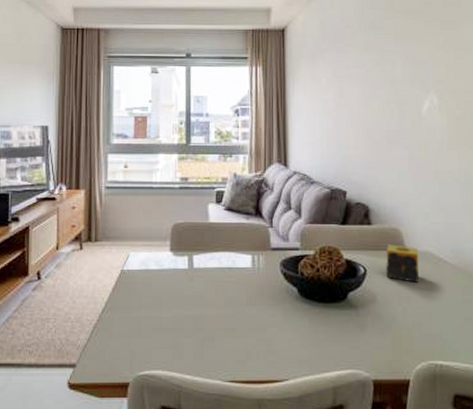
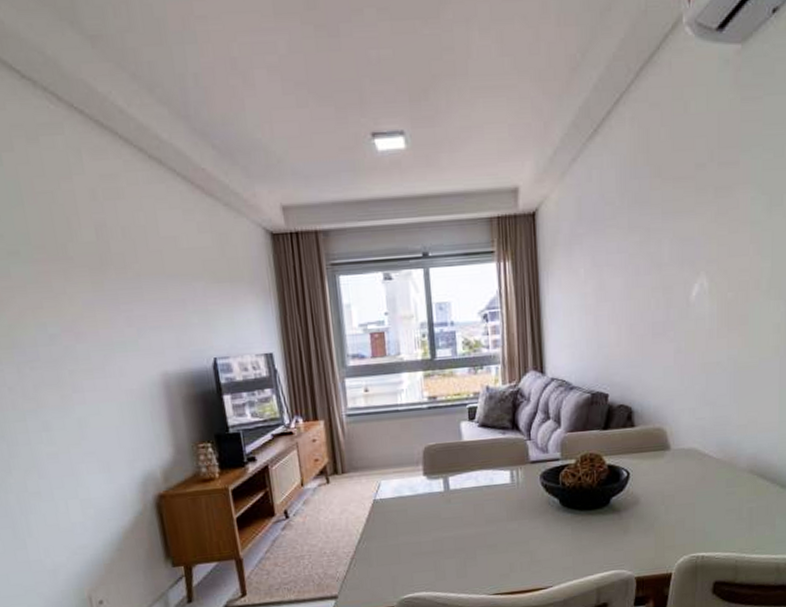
candle: present [386,244,420,283] -> none [649,444,684,481]

